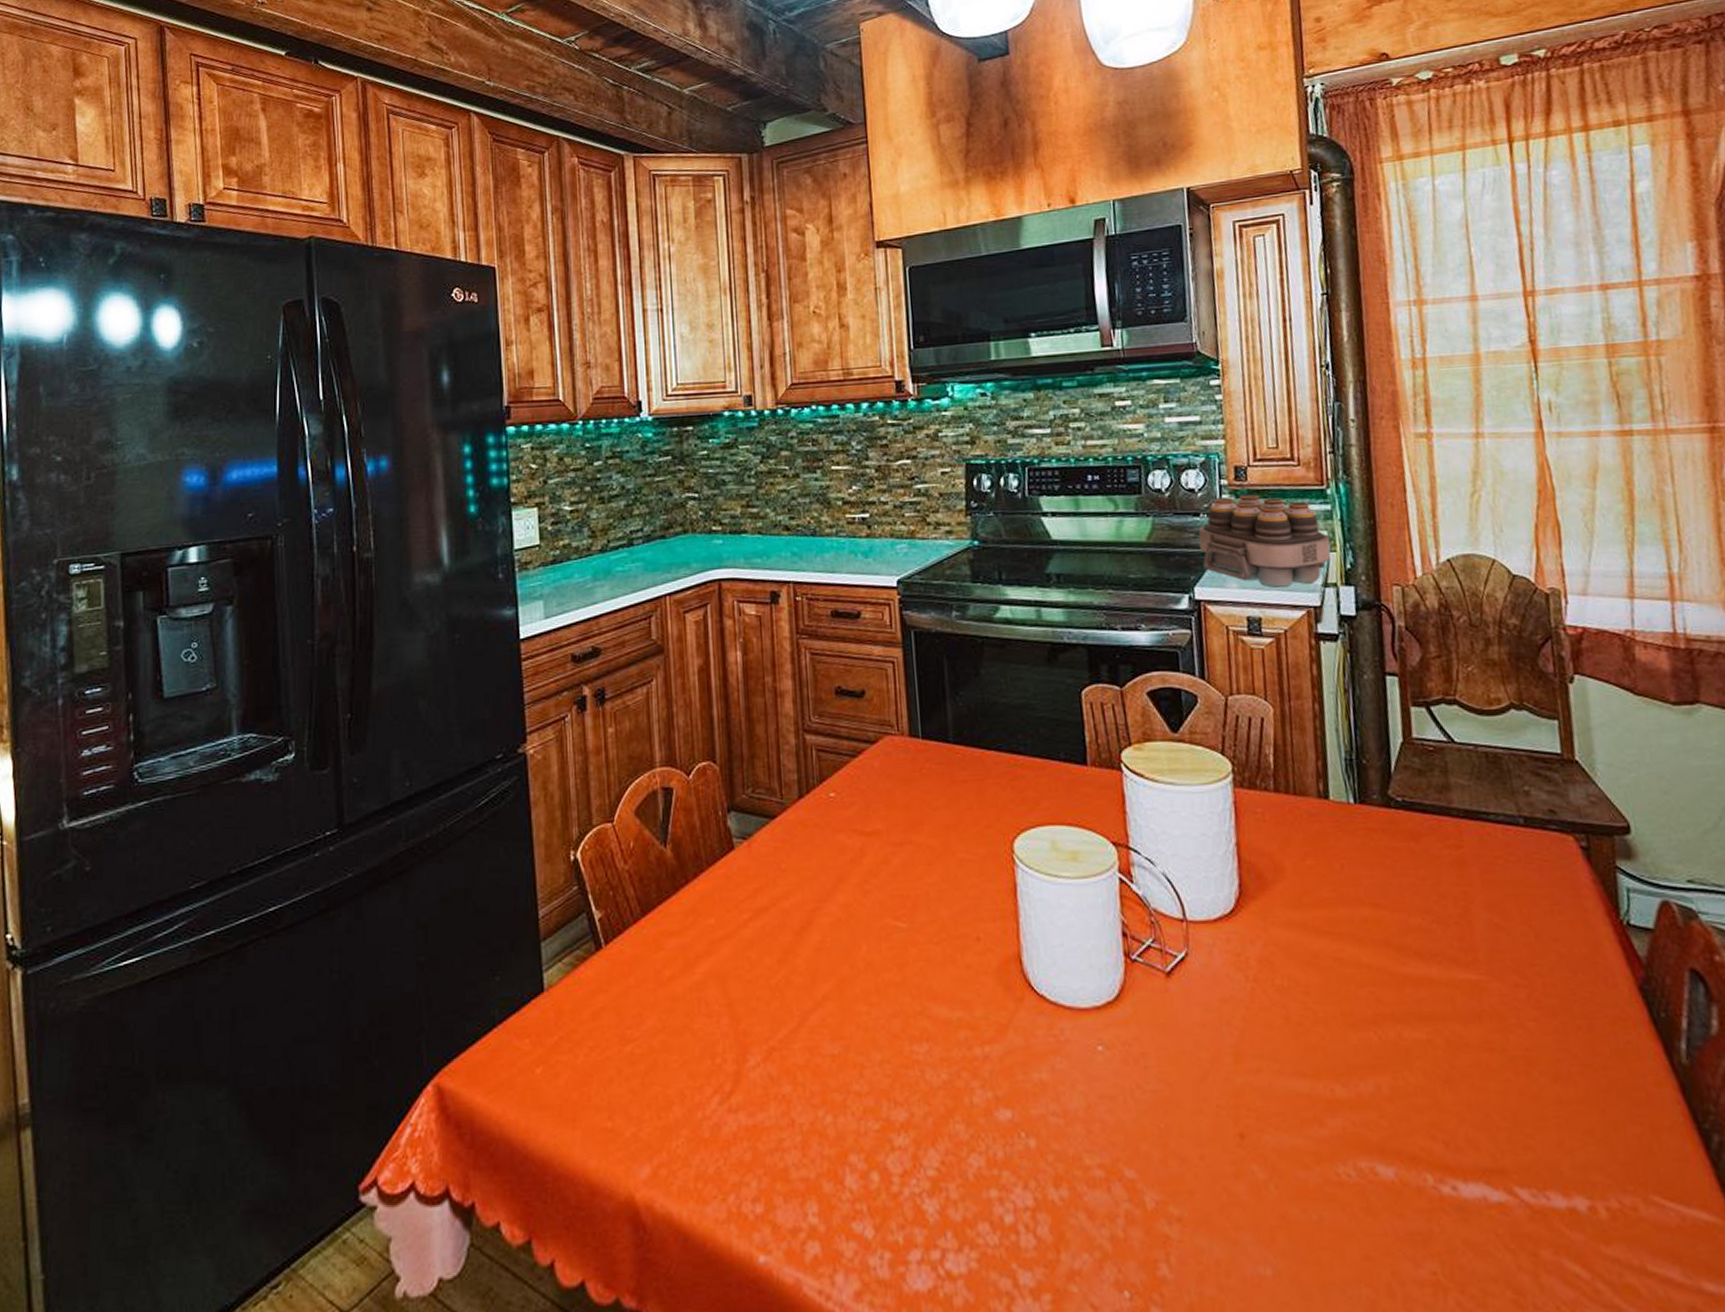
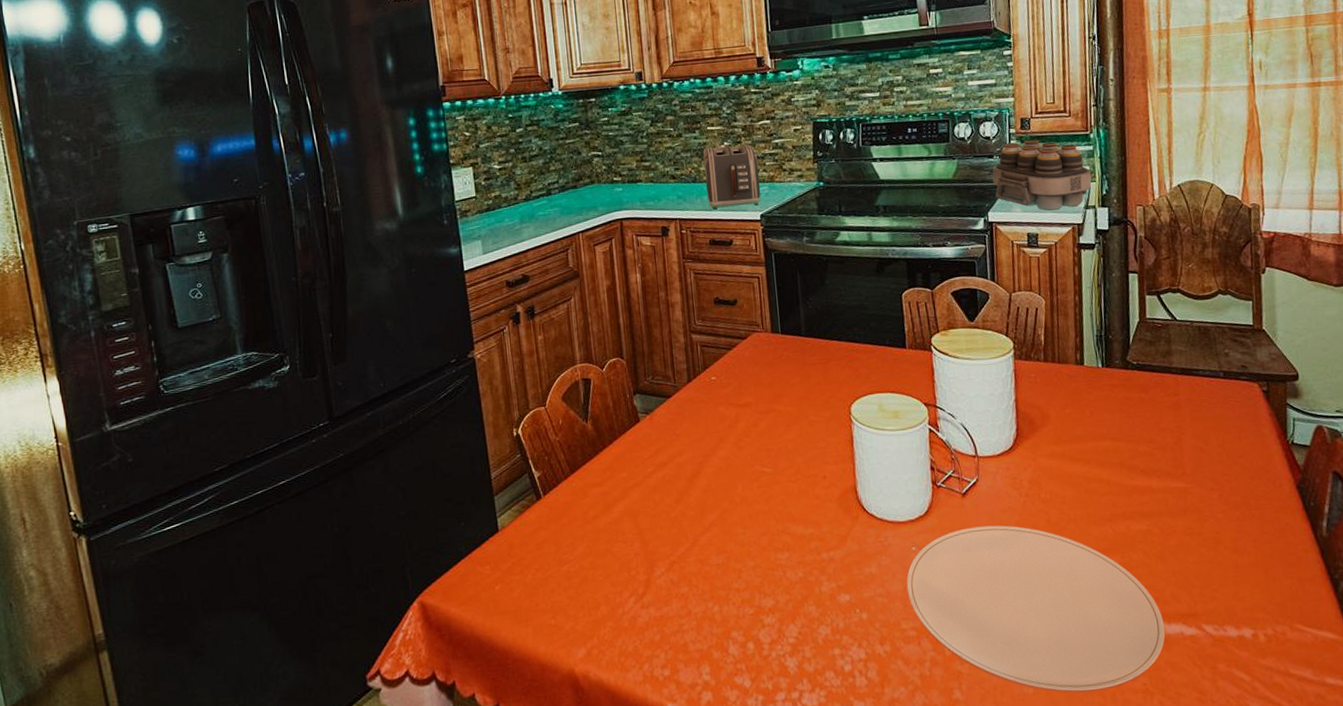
toaster: none [825,489,899,572] -> present [703,144,762,210]
plate: none [1090,1020,1461,1280] -> present [906,525,1166,693]

